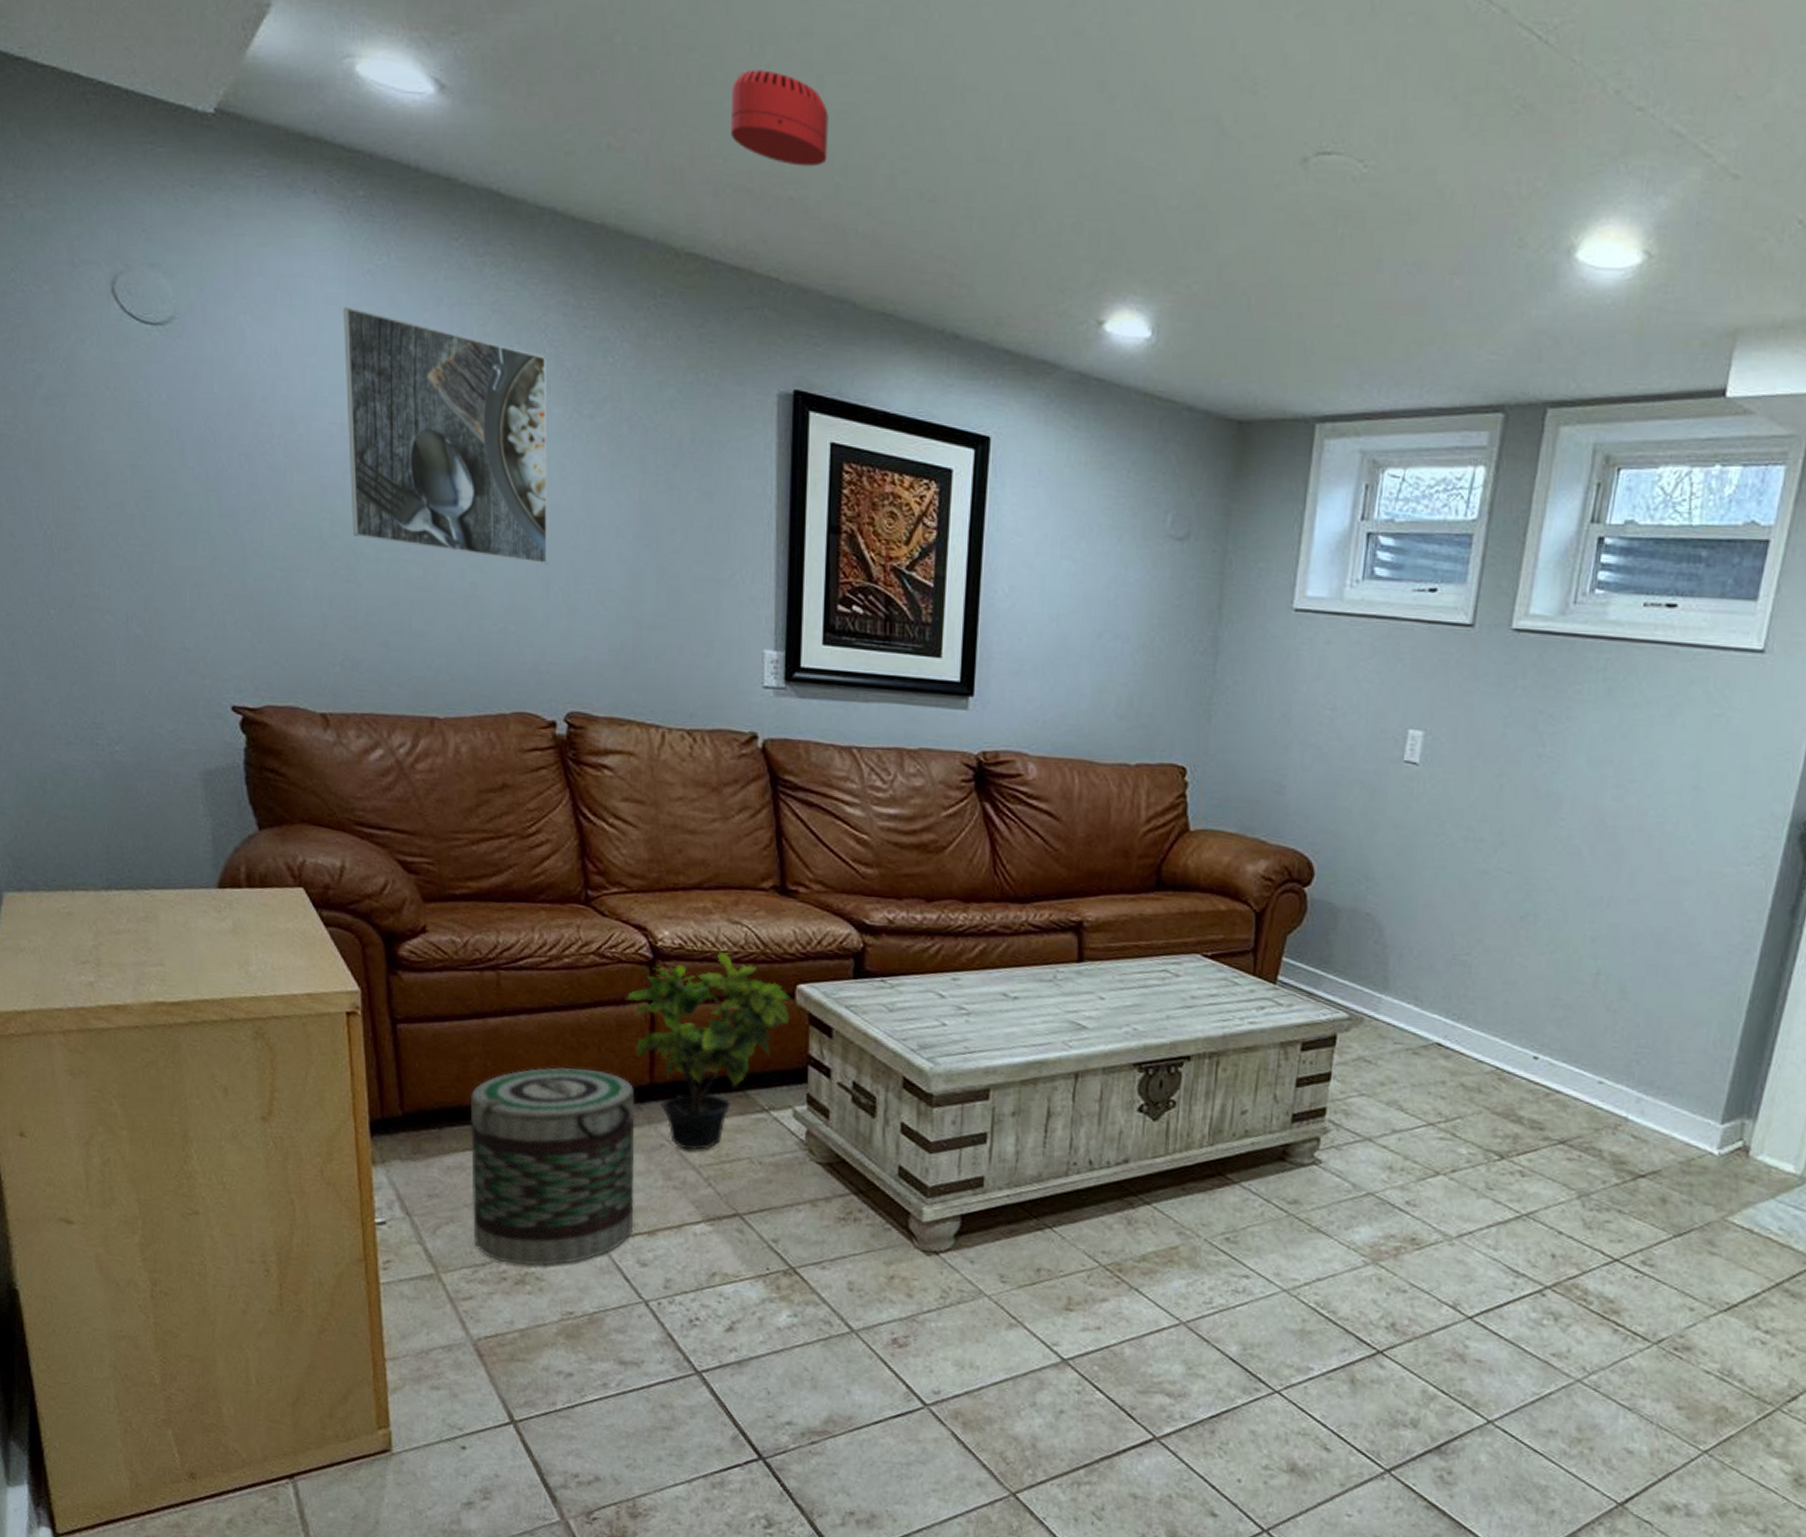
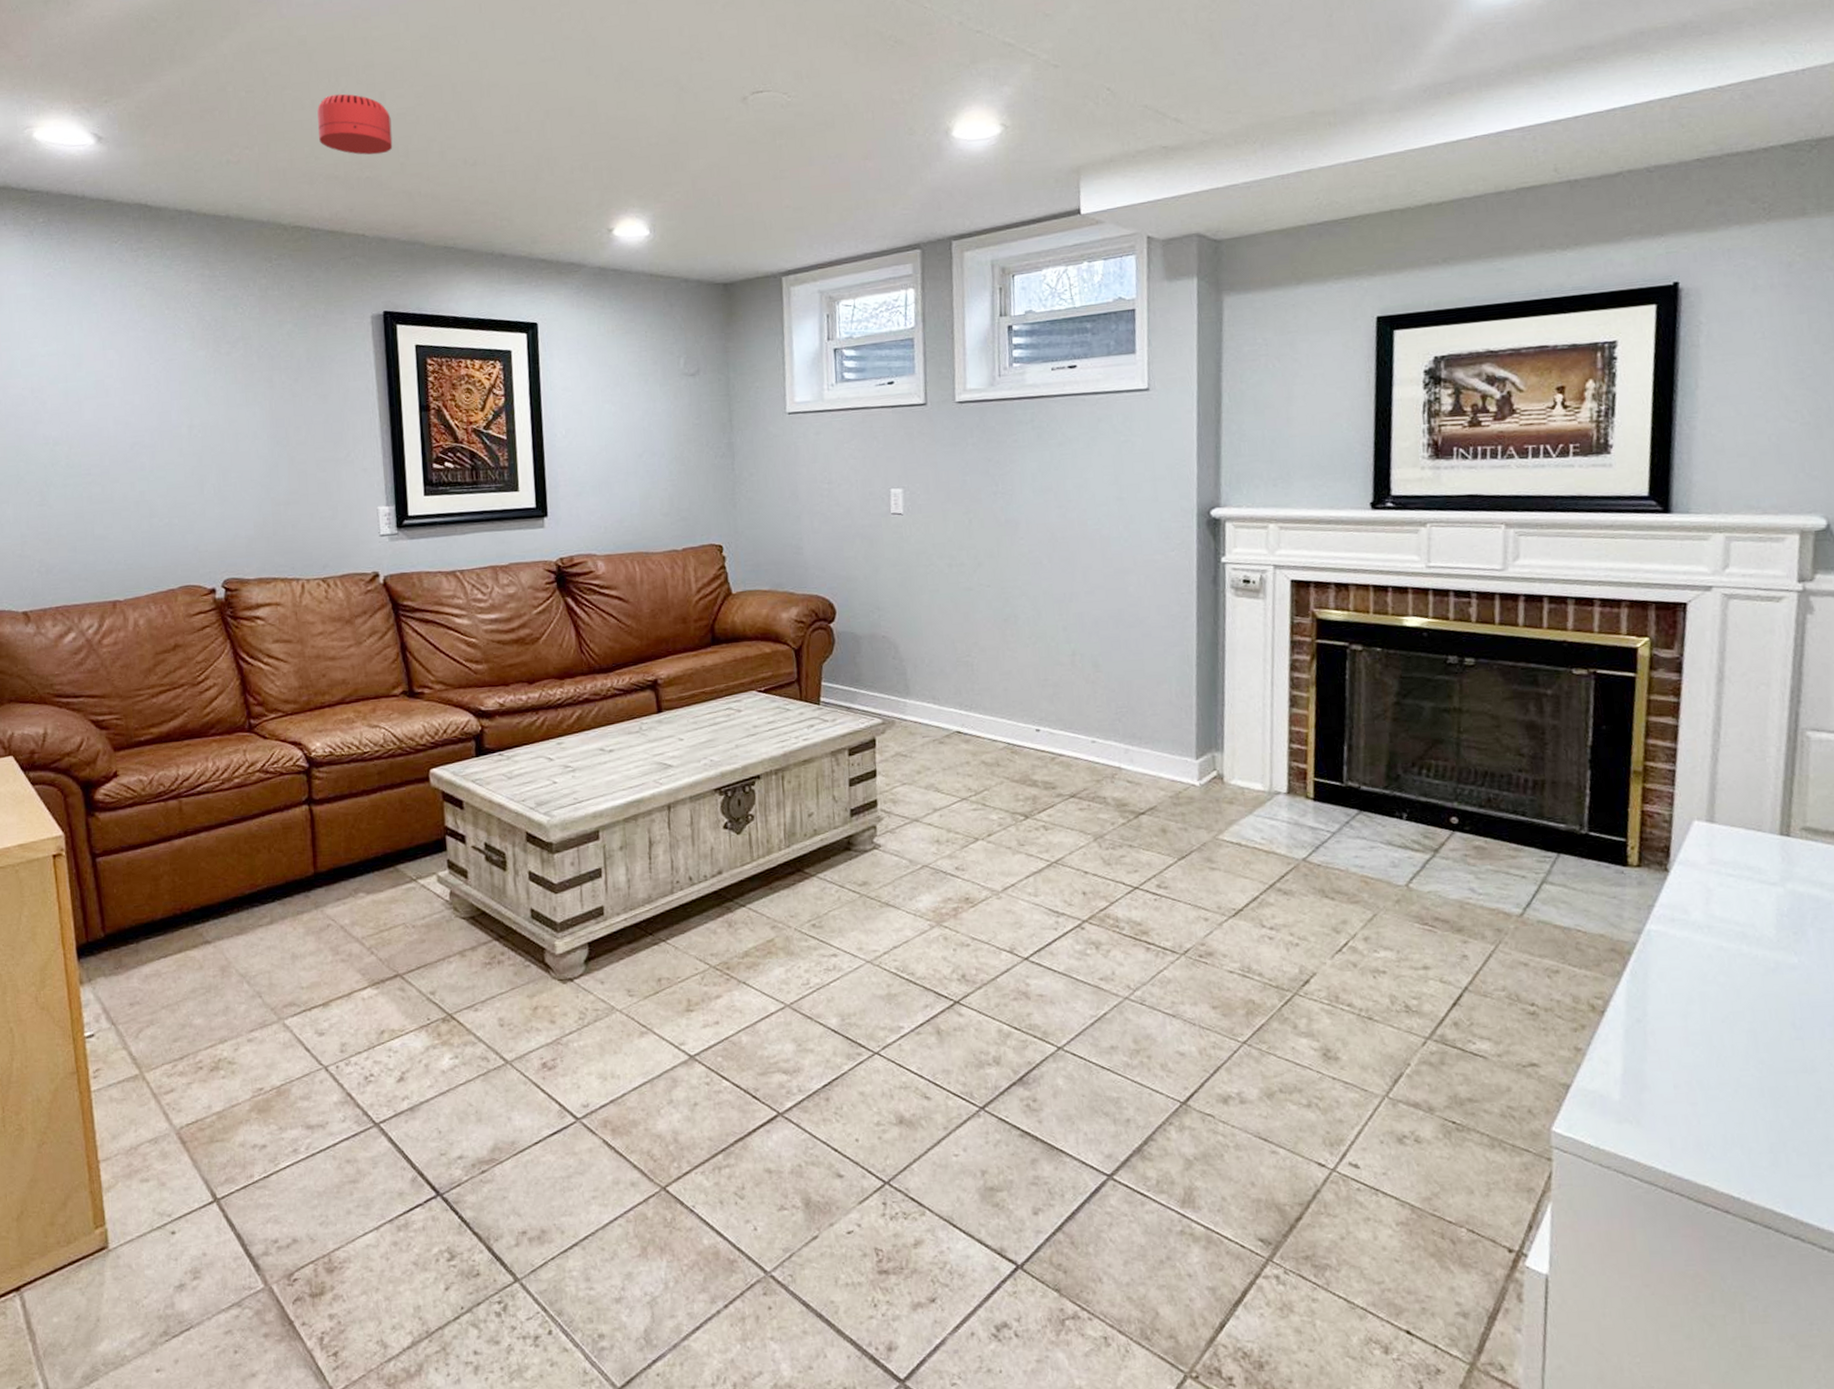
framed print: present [343,306,549,565] -> none [30,301,202,471]
basket: present [470,1067,635,1266] -> none [162,869,310,1053]
potted plant: present [625,951,790,1150] -> none [288,752,427,926]

